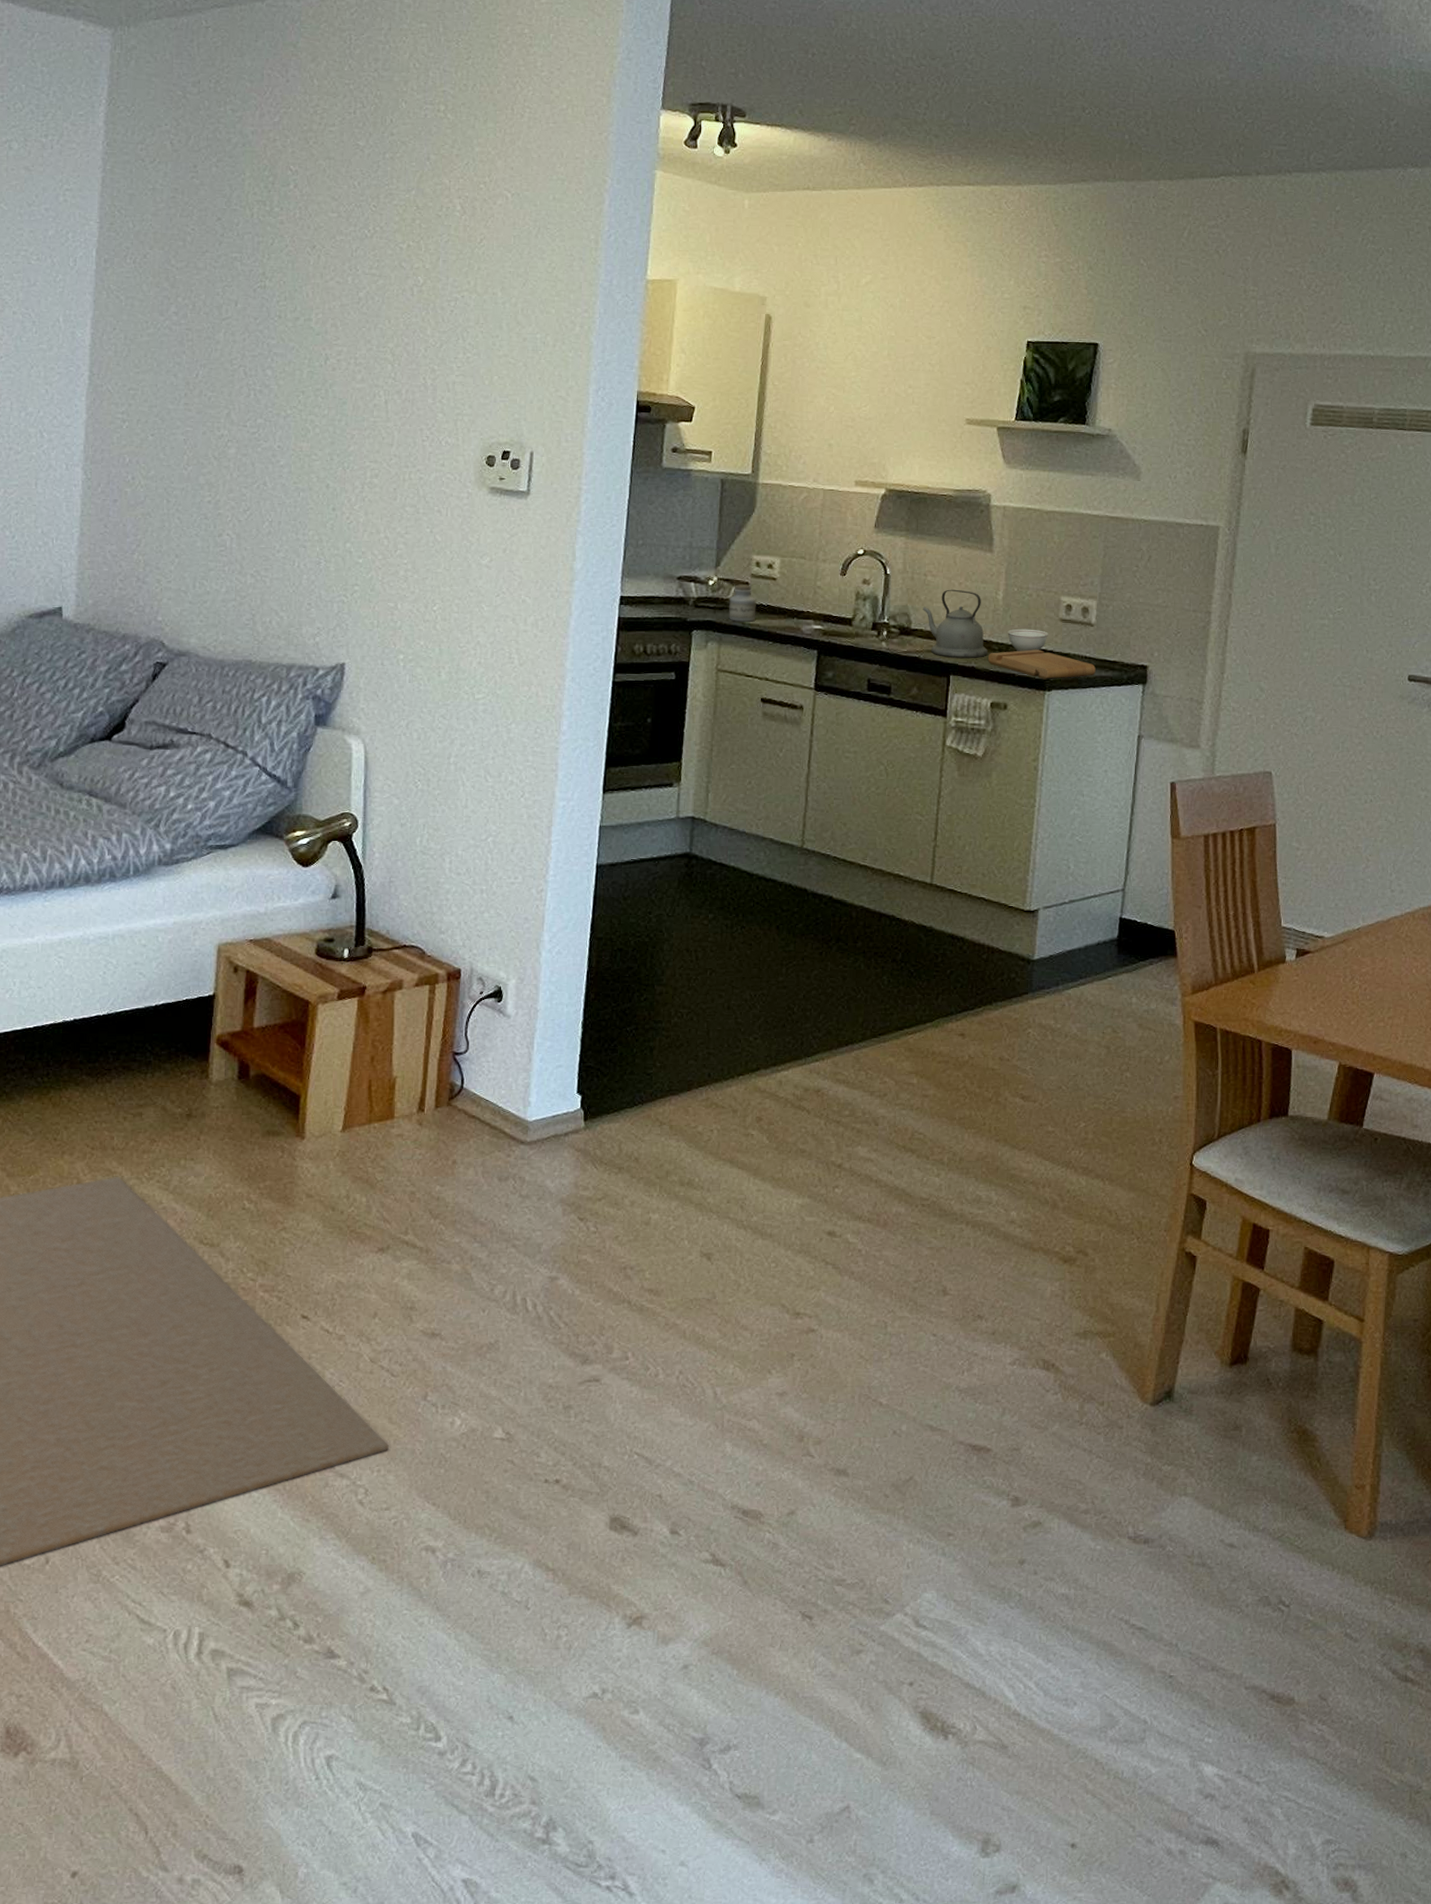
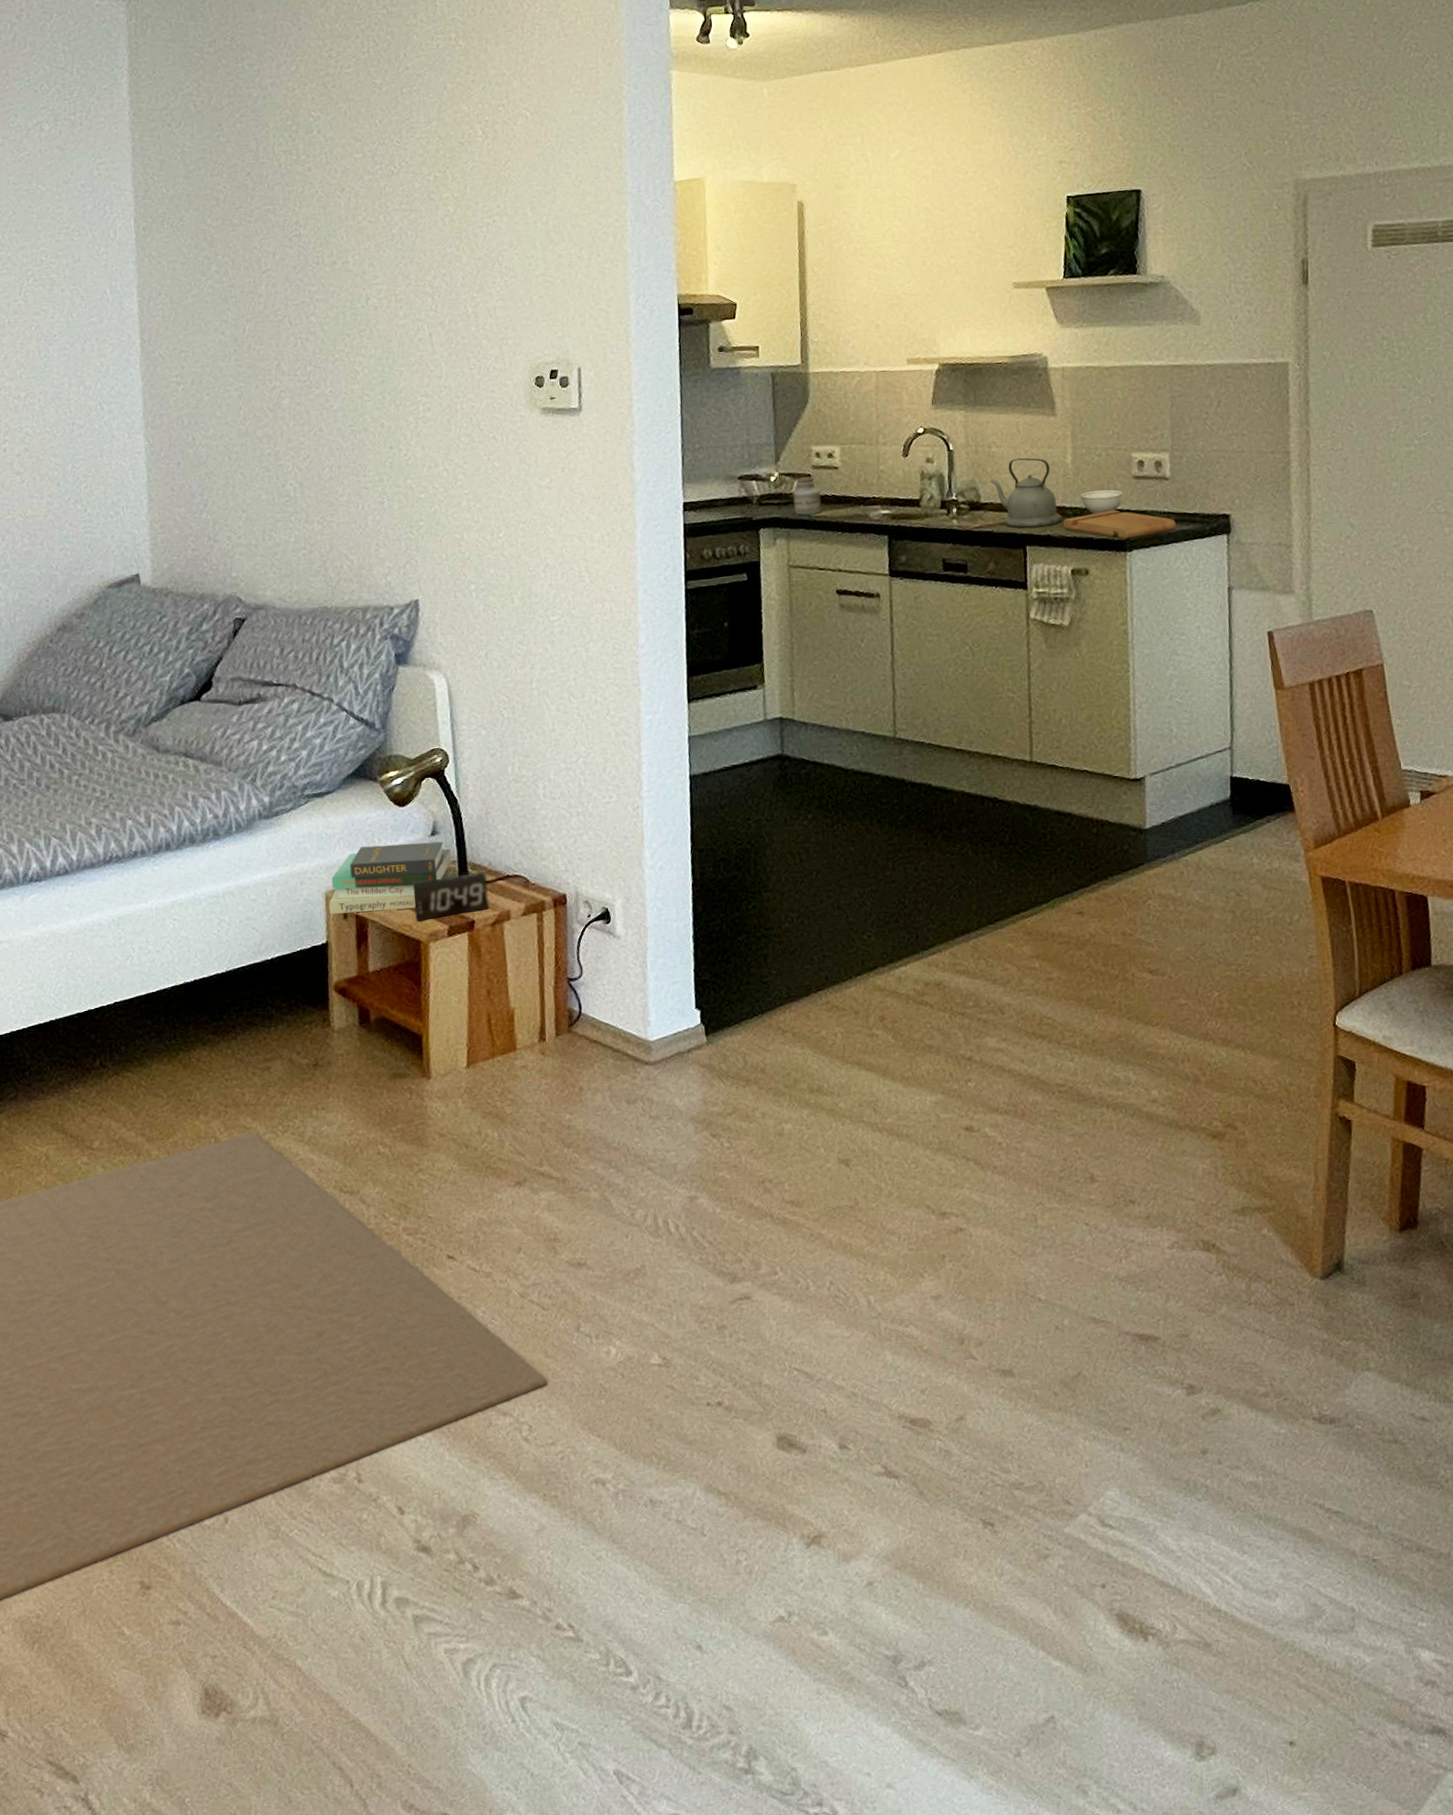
books: none [220,903,351,969] -> present [329,841,452,914]
alarm clock: none [307,938,384,983] -> present [412,871,489,922]

